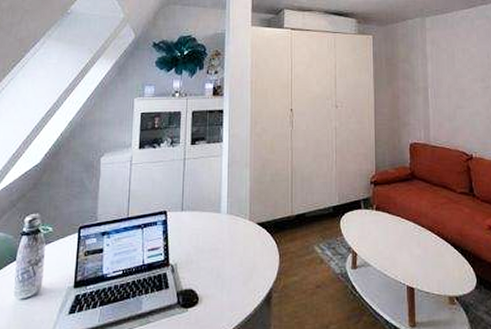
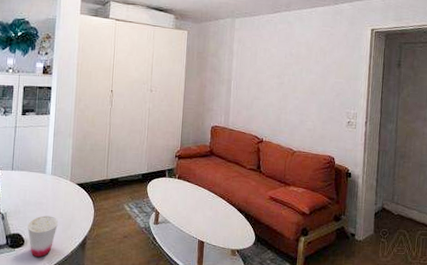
cup: none [202,265,237,319] -> present [27,216,58,258]

